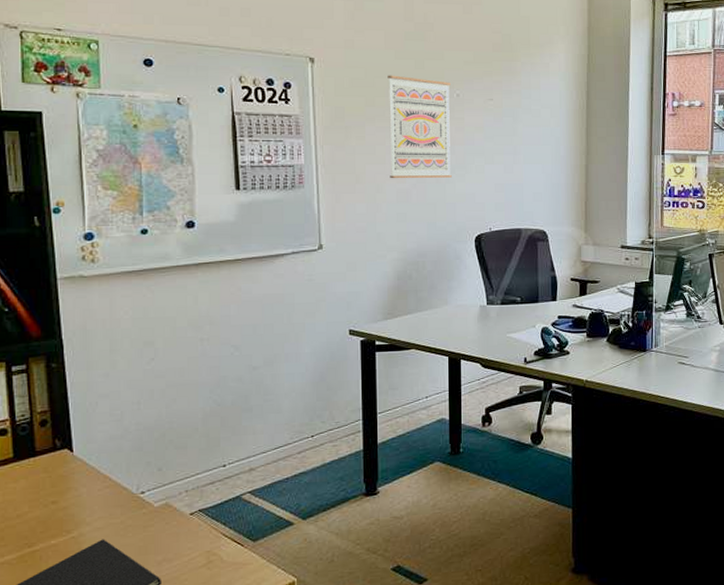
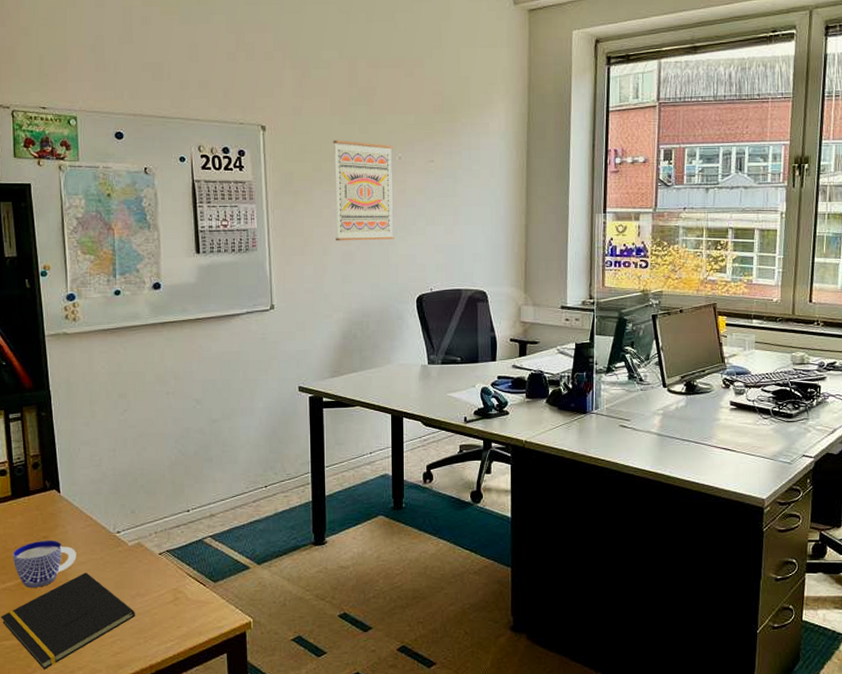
cup: none [13,505,92,560] -> present [12,540,76,588]

